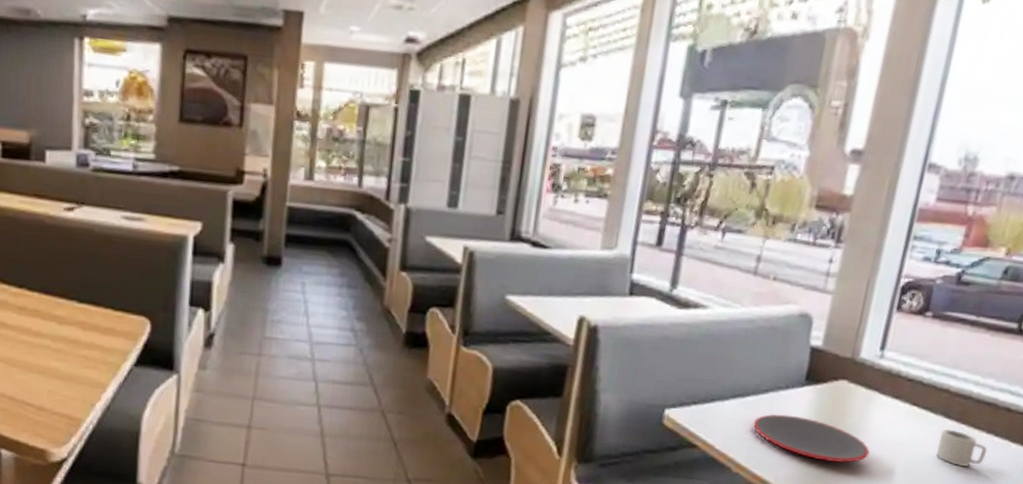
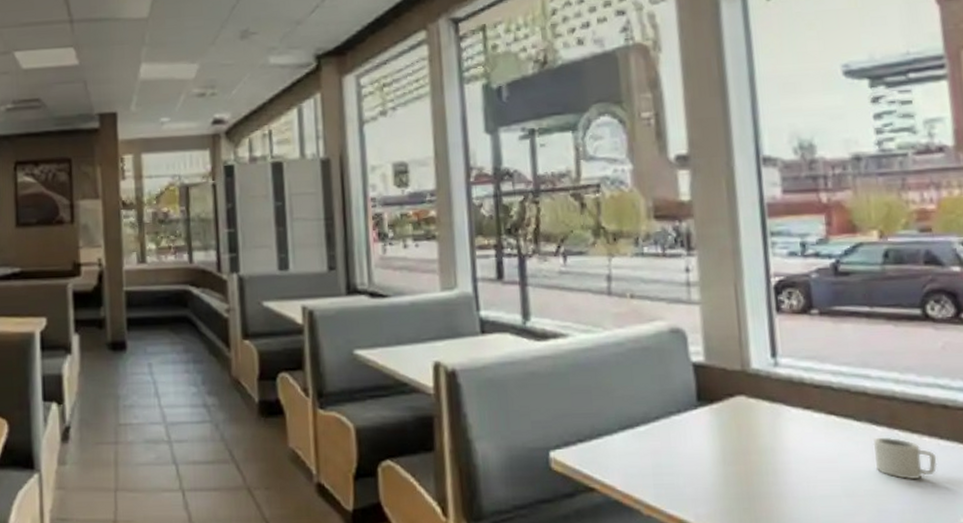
plate: present [753,413,870,463] -> none [652,442,797,492]

